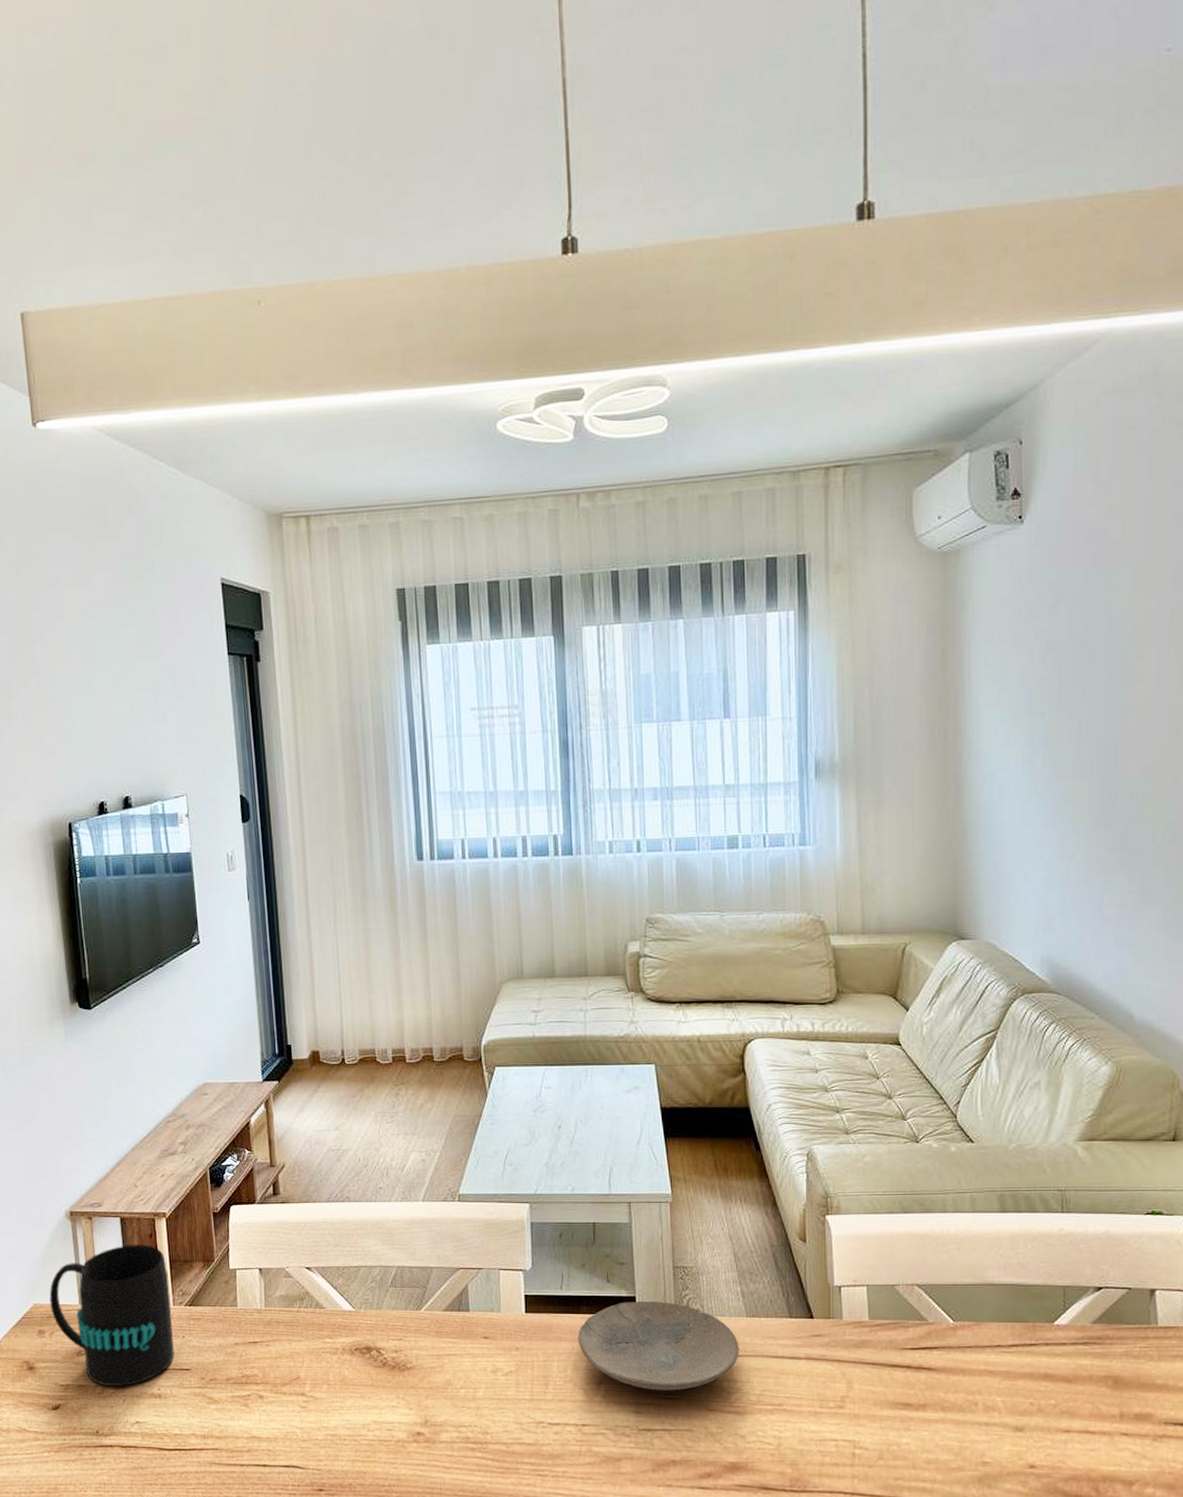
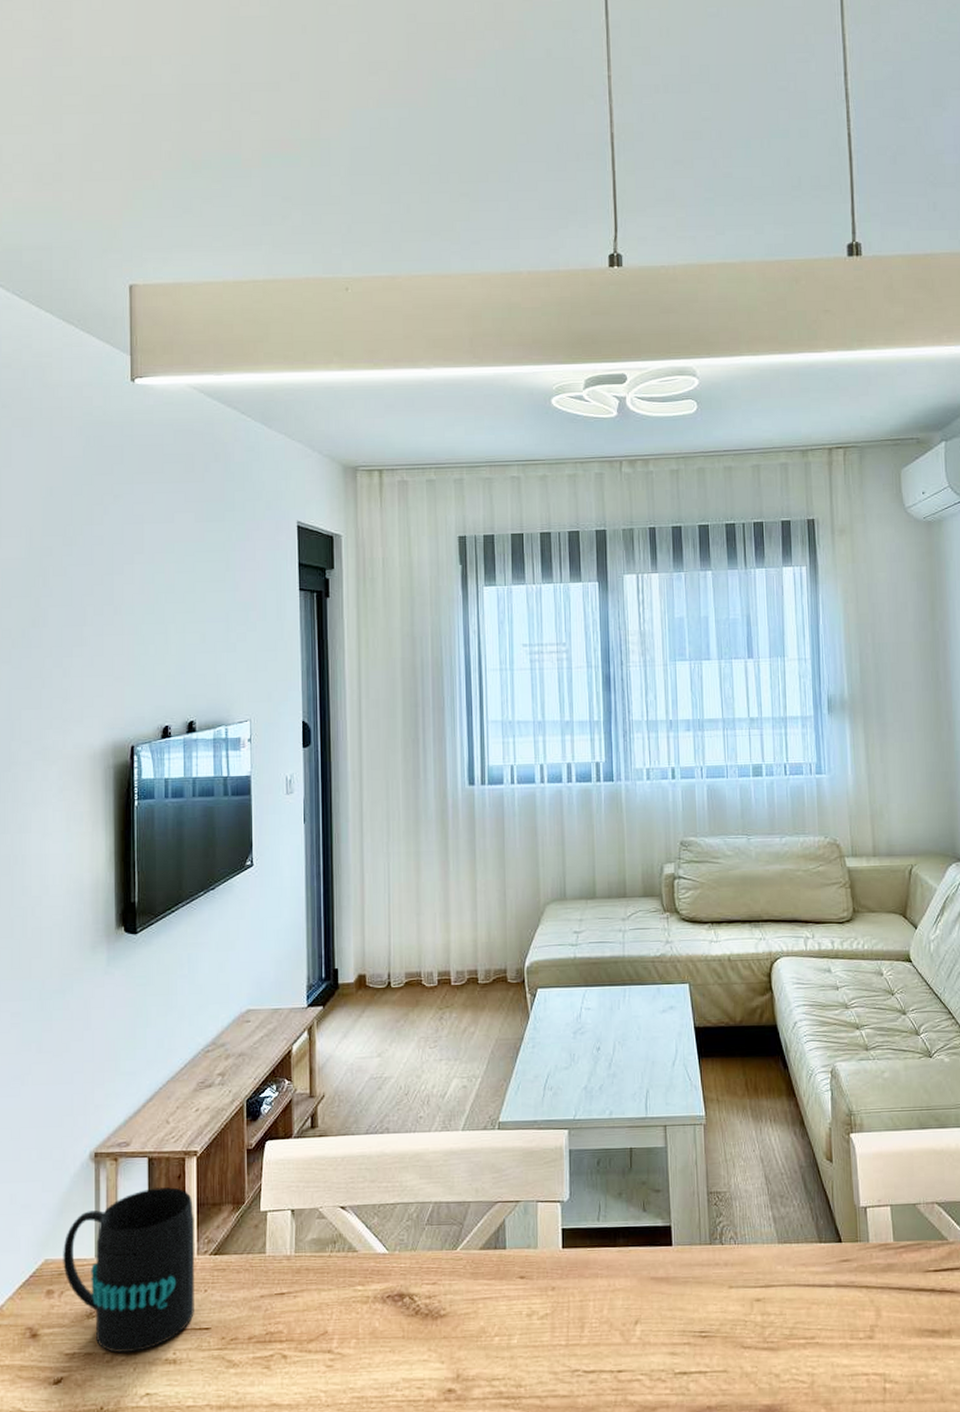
plate: present [578,1302,740,1391] -> none [614,1230,772,1329]

